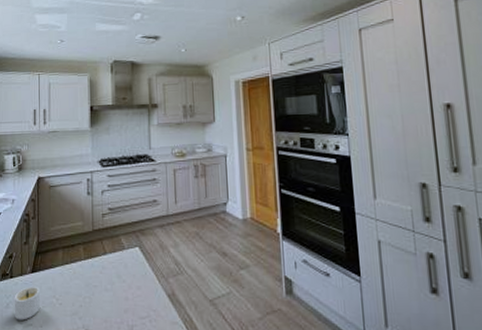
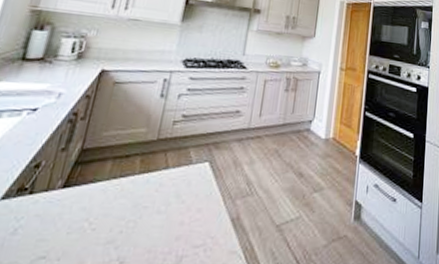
candle: present [14,286,40,321] -> none [21,205,69,252]

